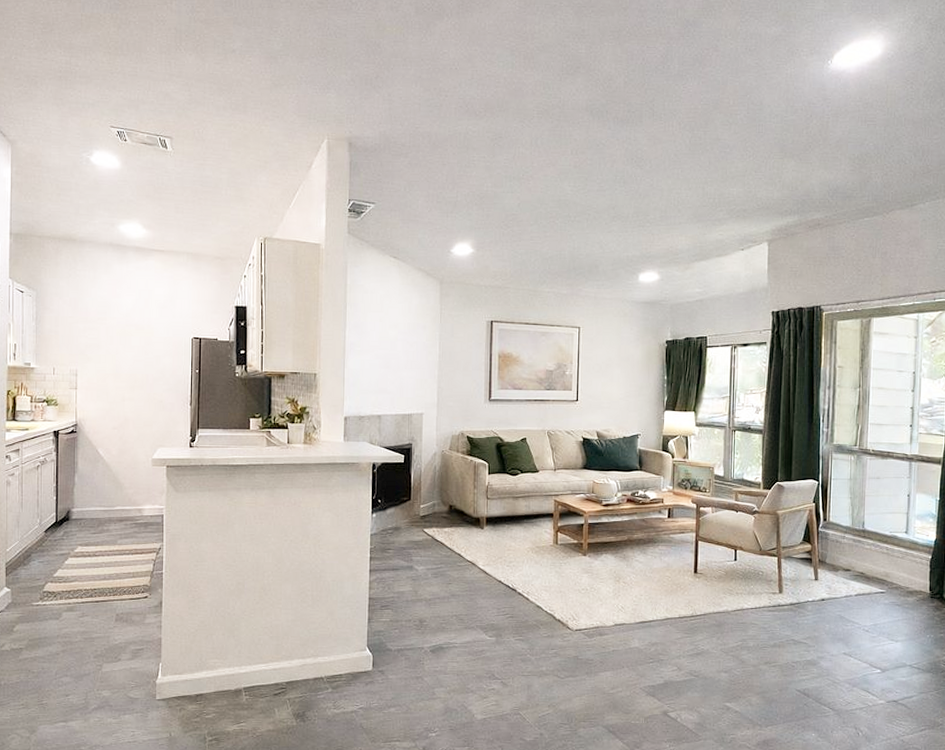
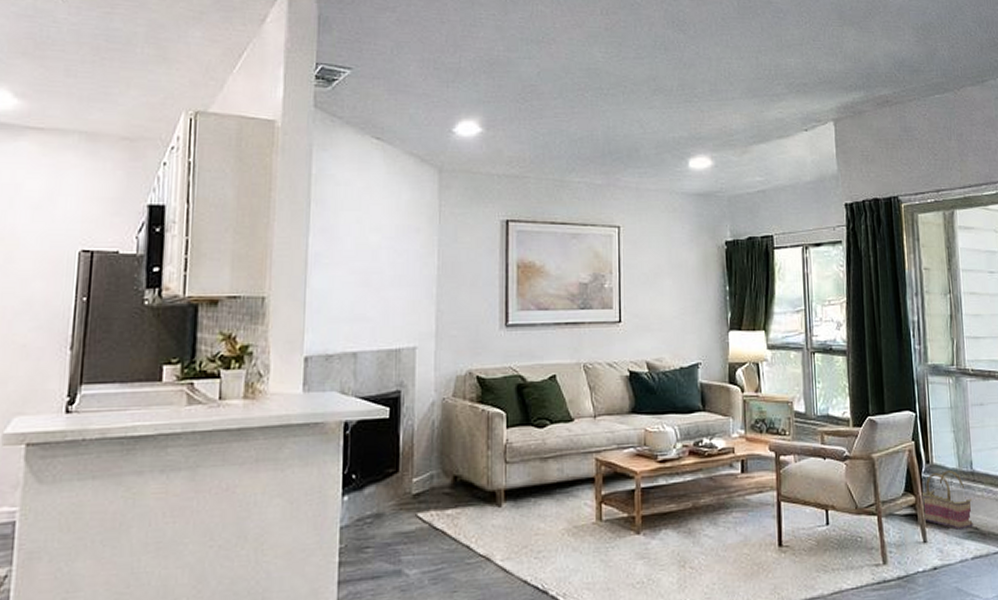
basket: none [816,527,861,573] -> present [920,469,973,530]

